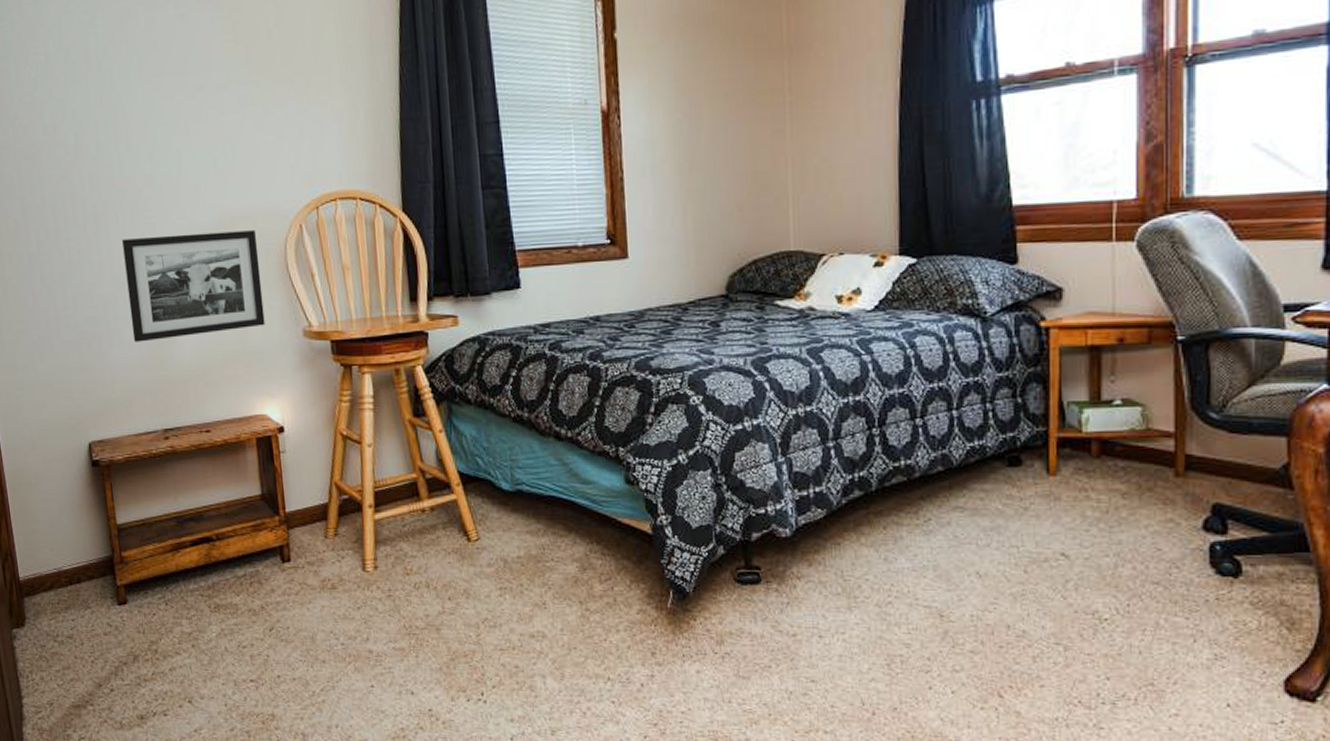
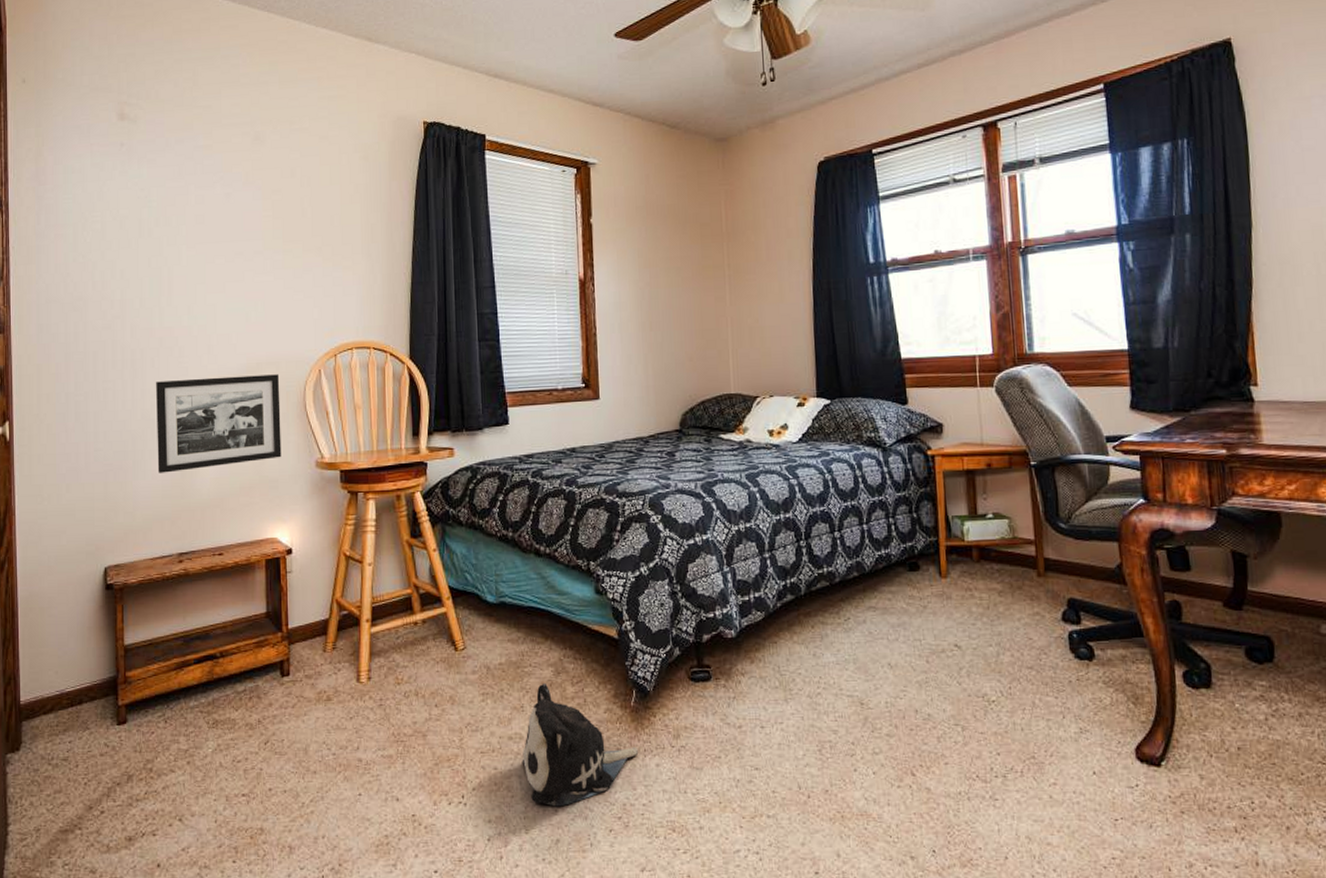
plush toy: none [545,579,675,710] -> present [522,683,638,807]

